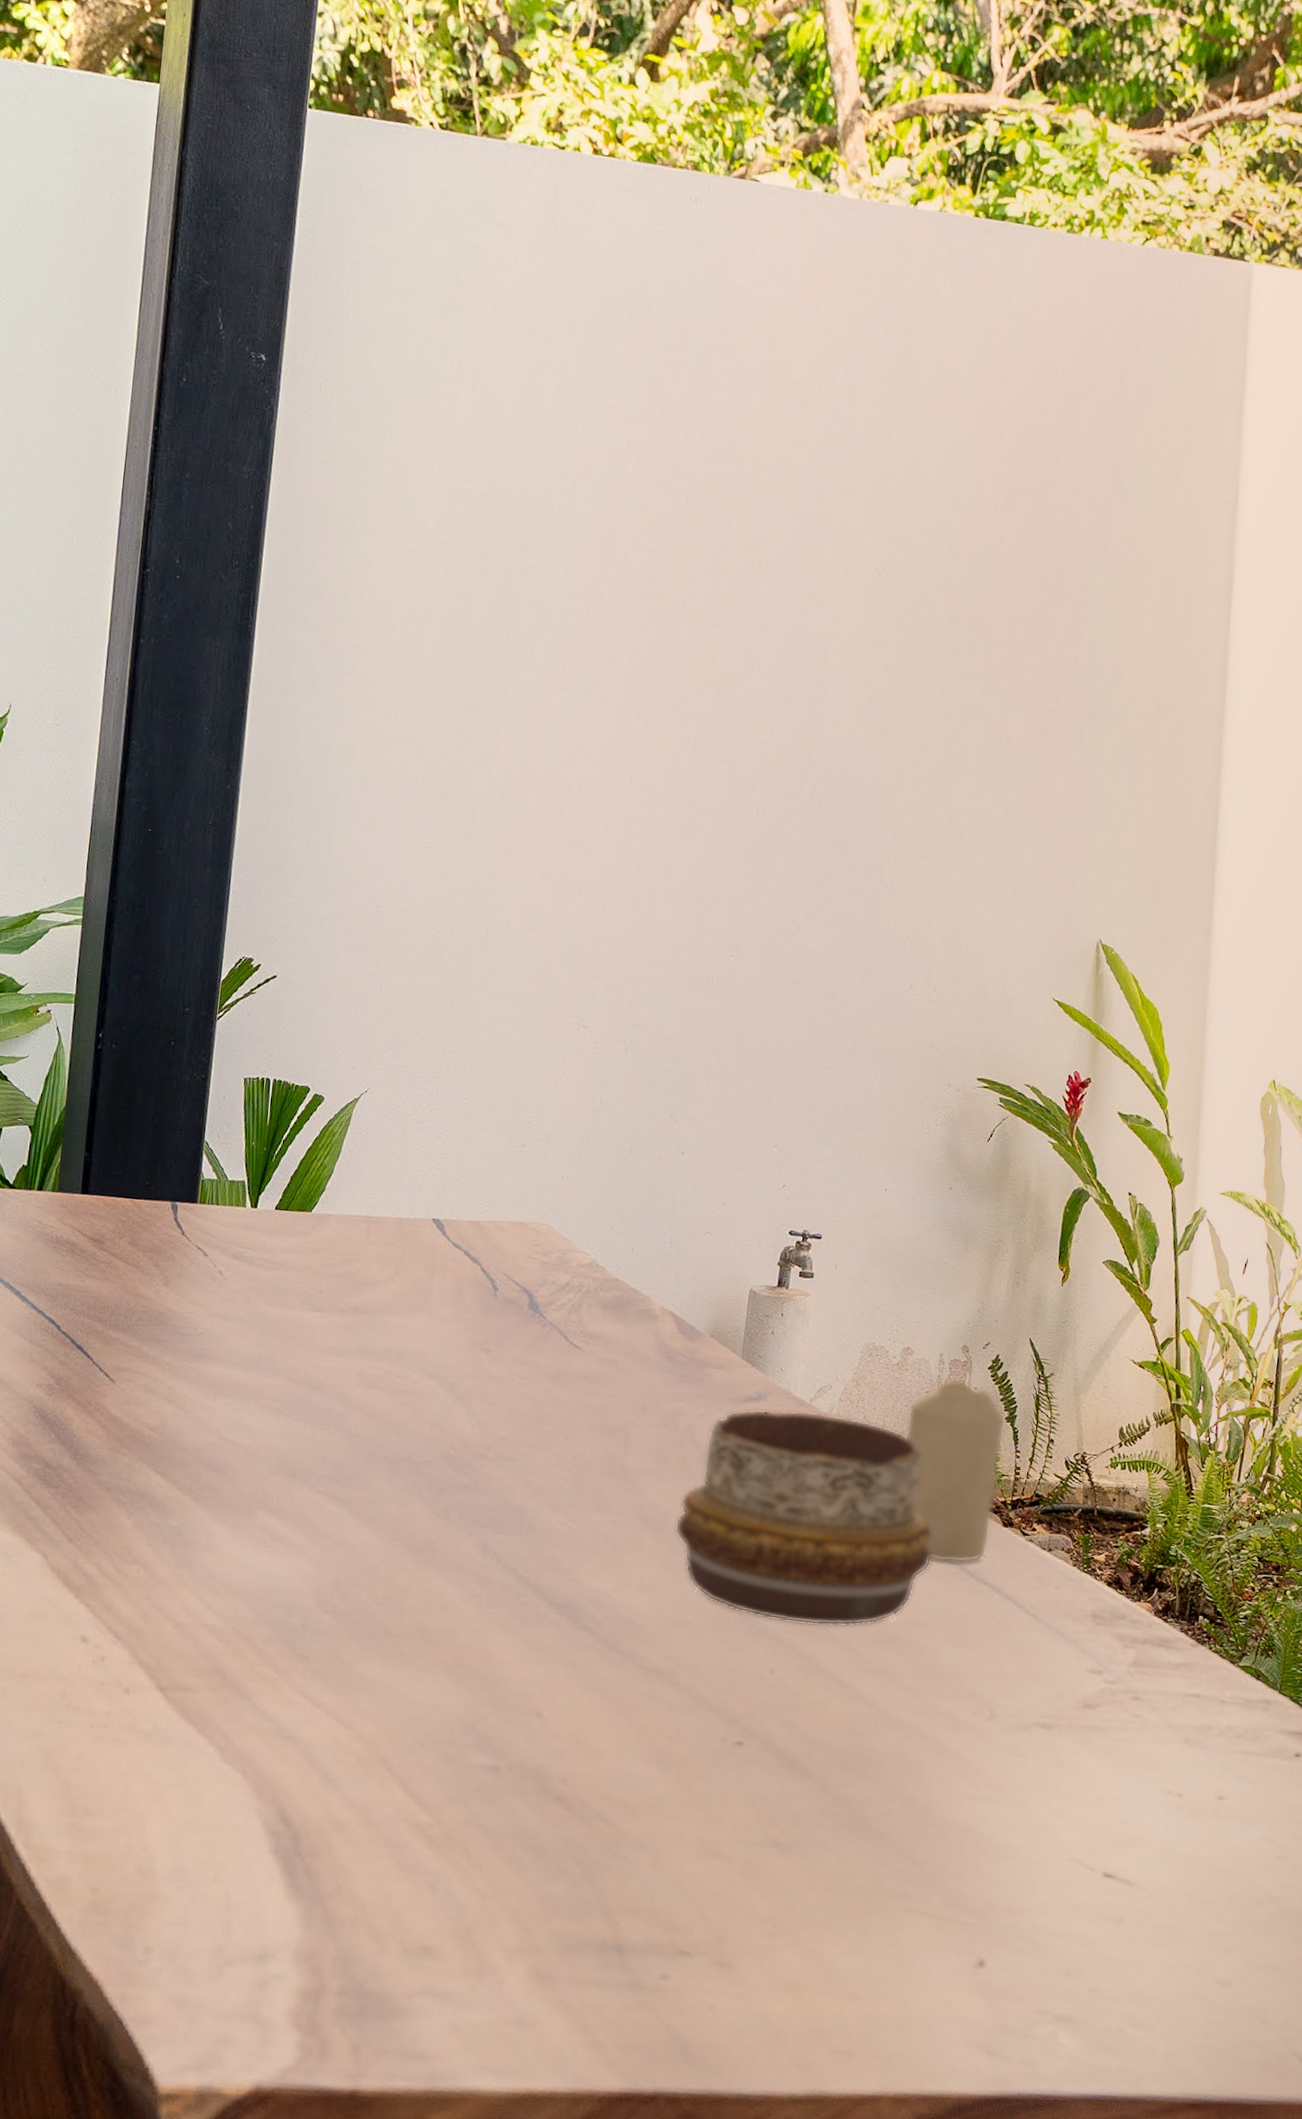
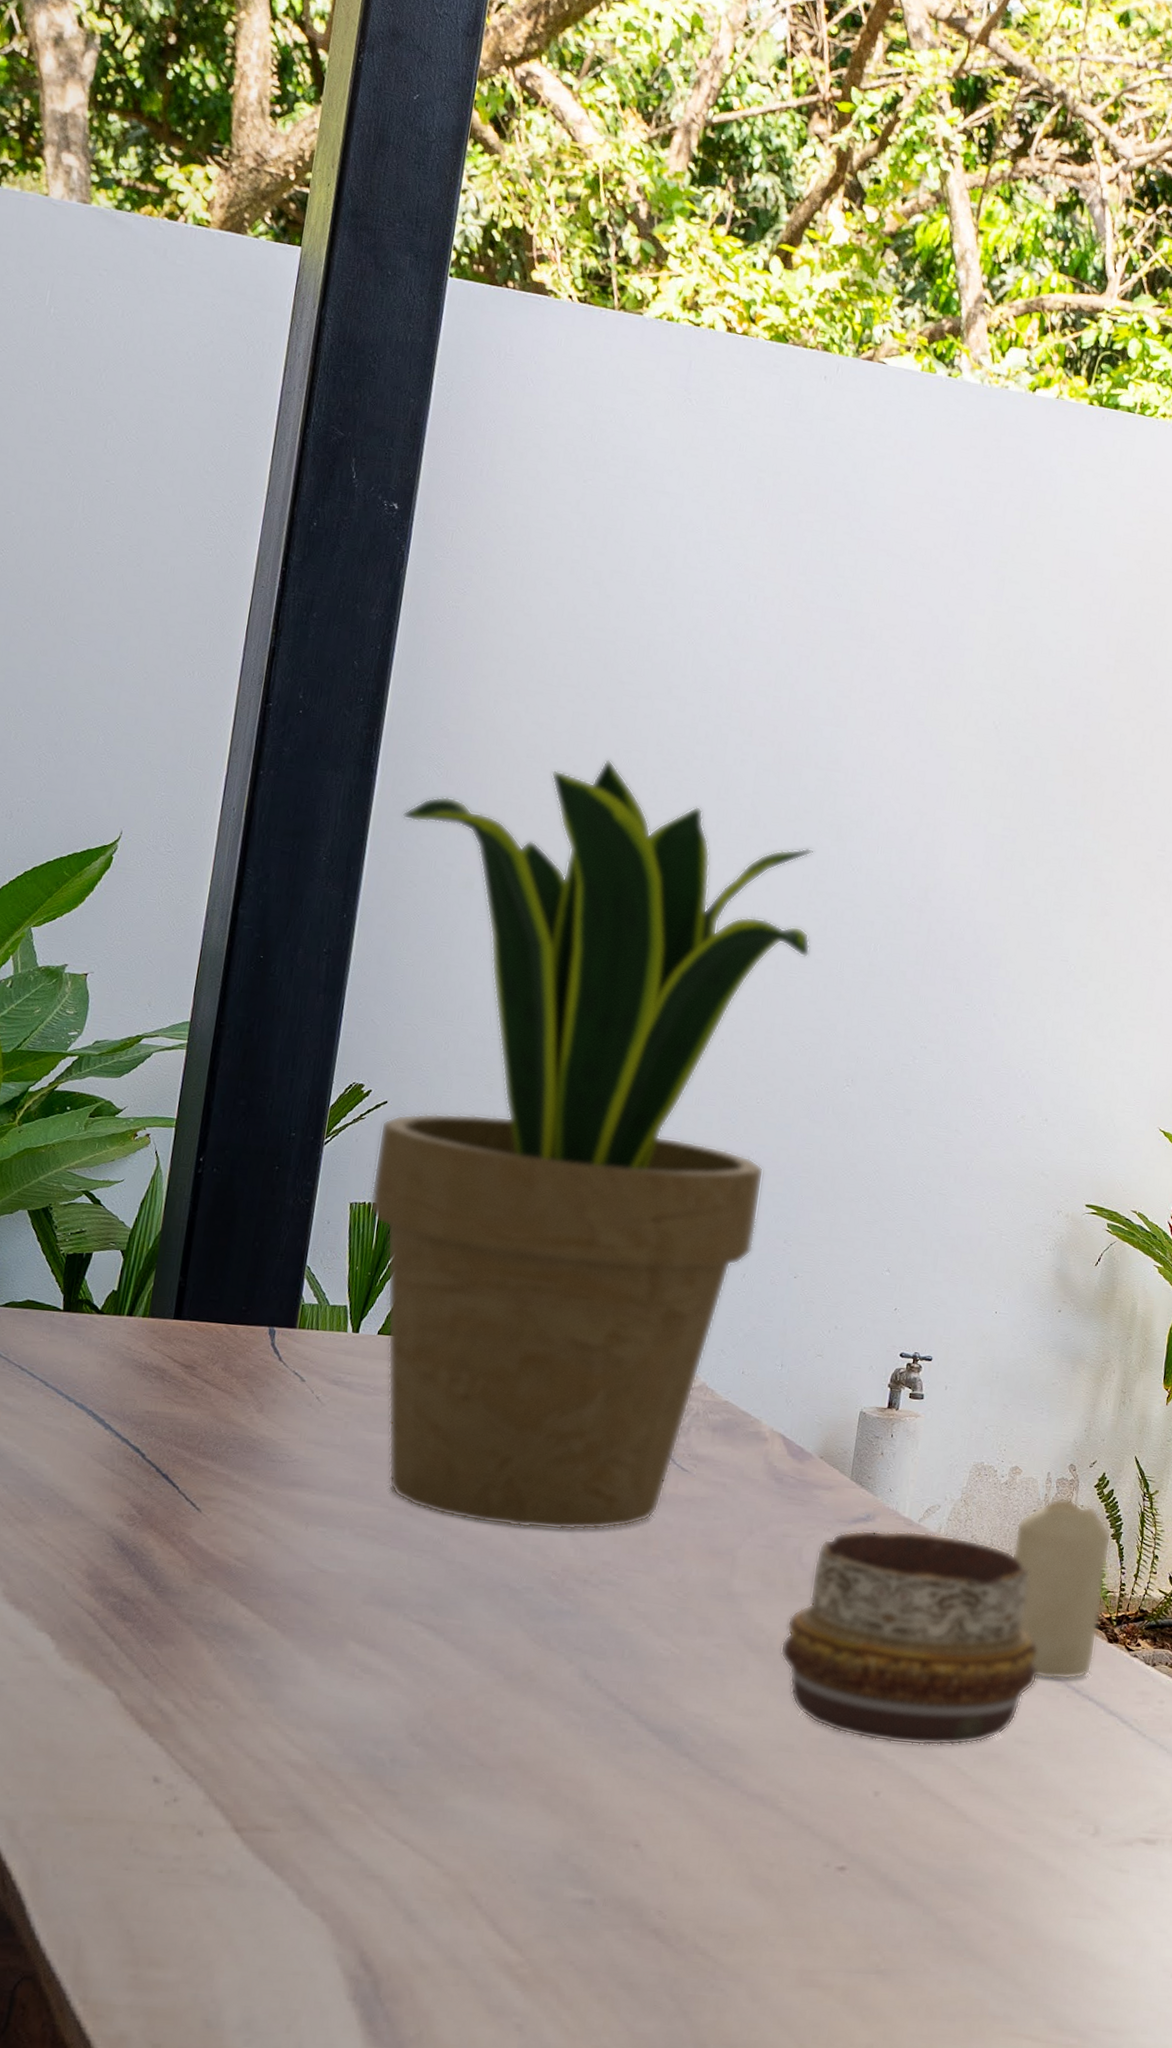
potted plant: none [263,619,693,1406] -> present [369,760,813,1531]

